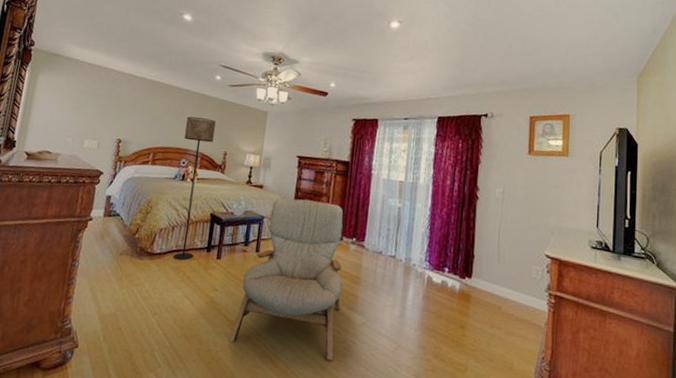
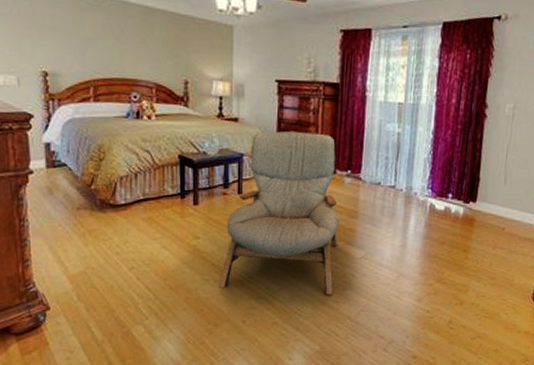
floor lamp: present [173,116,216,261] -> none [129,37,169,210]

